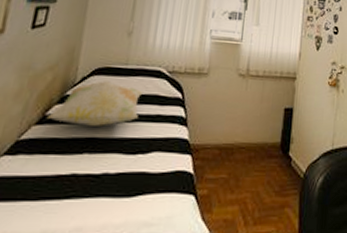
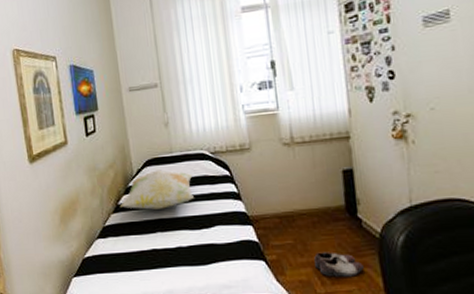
shoe: none [242,189,285,217] -> present [314,252,364,277]

